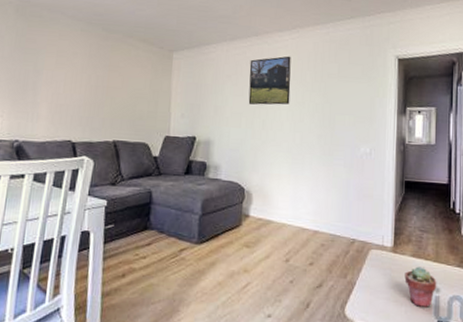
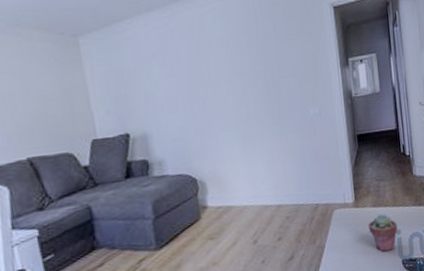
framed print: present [248,56,291,105] -> none [174,20,228,84]

